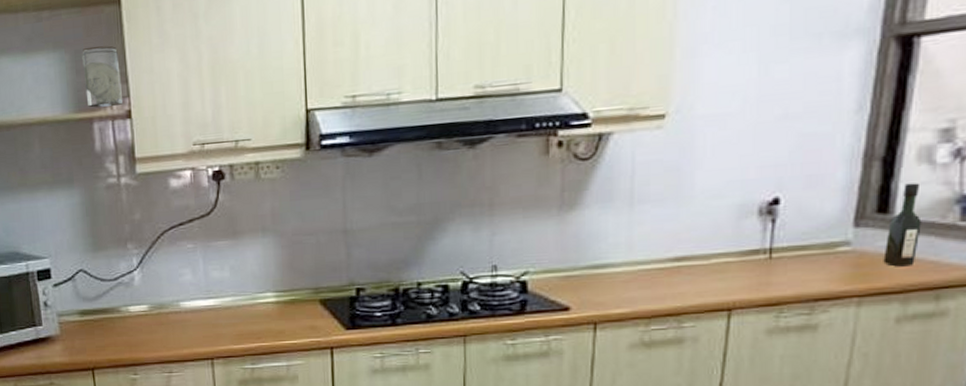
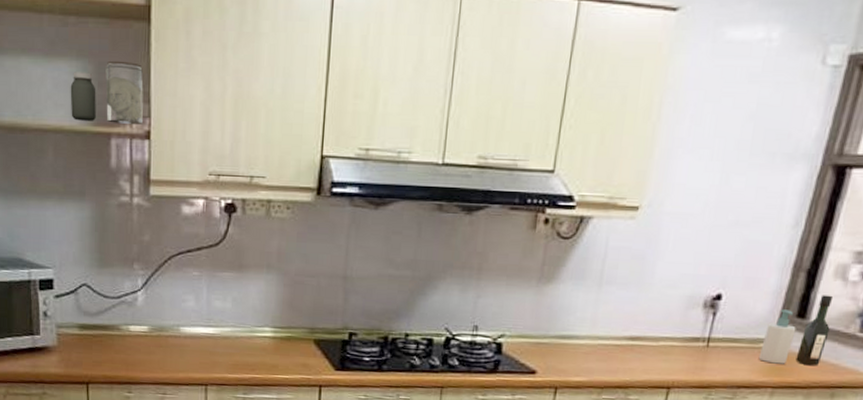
jar: none [49,62,77,110] -> present [70,72,96,121]
soap bottle: none [835,205,878,269] -> present [758,309,796,364]

